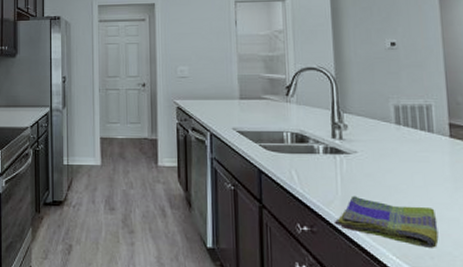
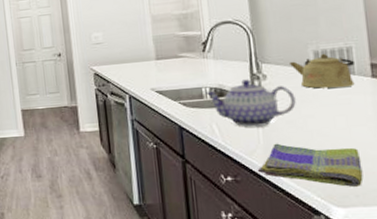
teapot: none [287,127,375,177] -> present [205,79,296,127]
kettle: none [369,108,433,144] -> present [288,53,355,89]

